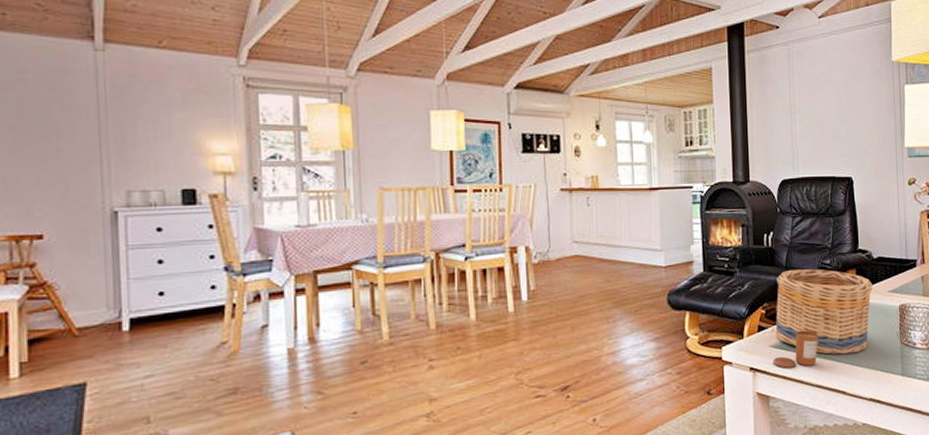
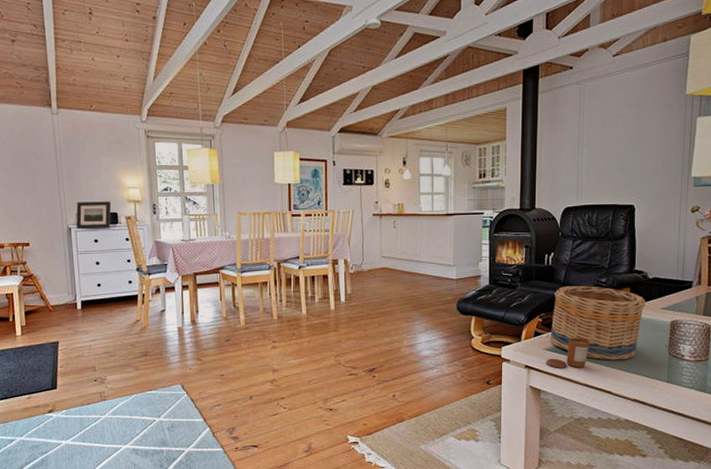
picture frame: none [127,173,187,213] -> present [76,201,112,229]

